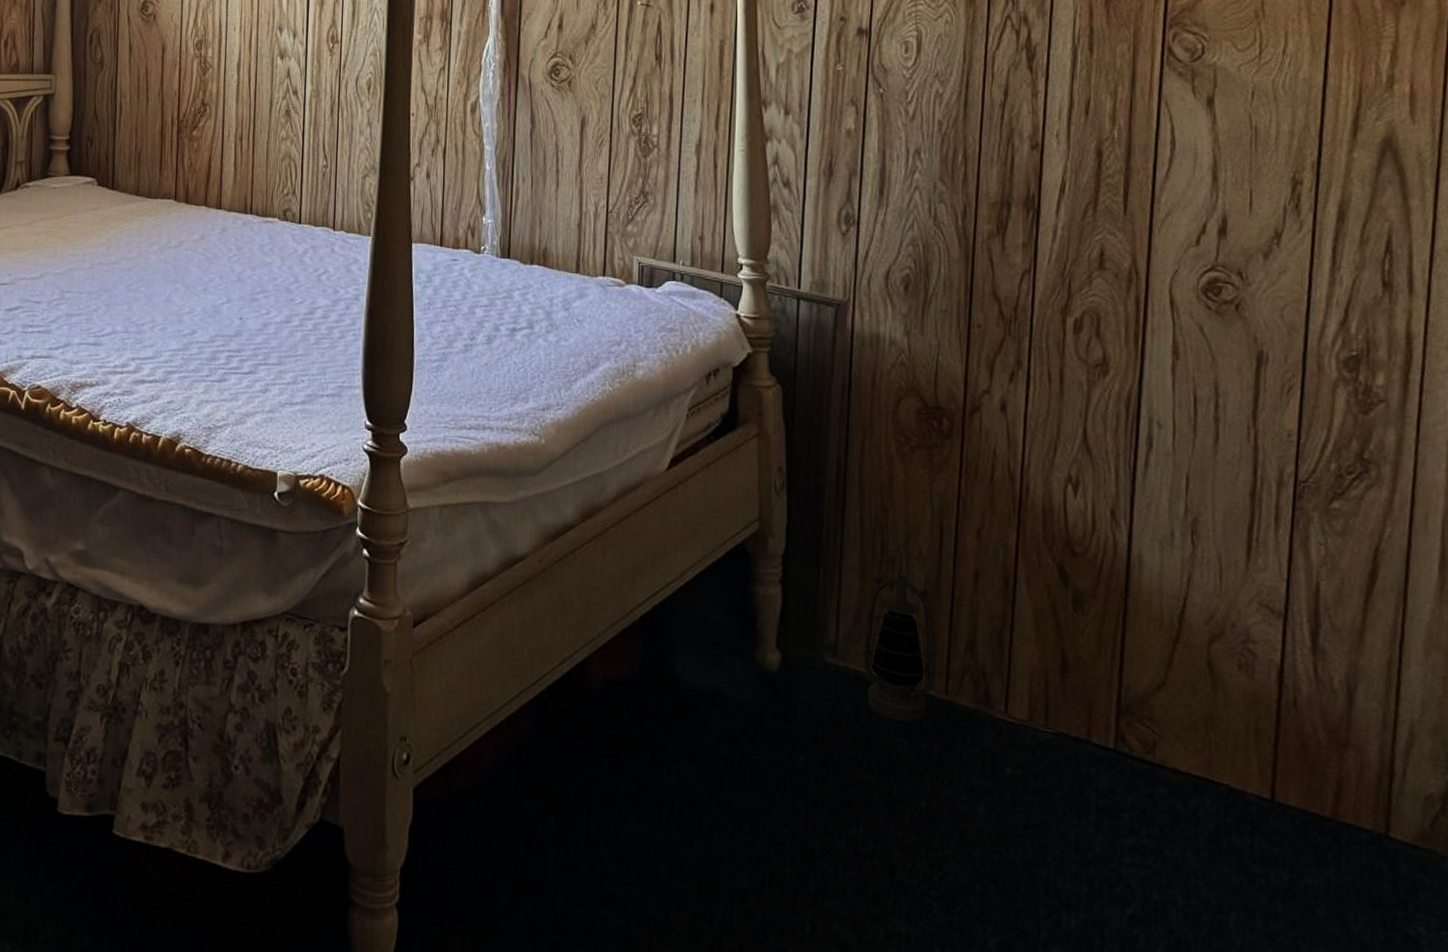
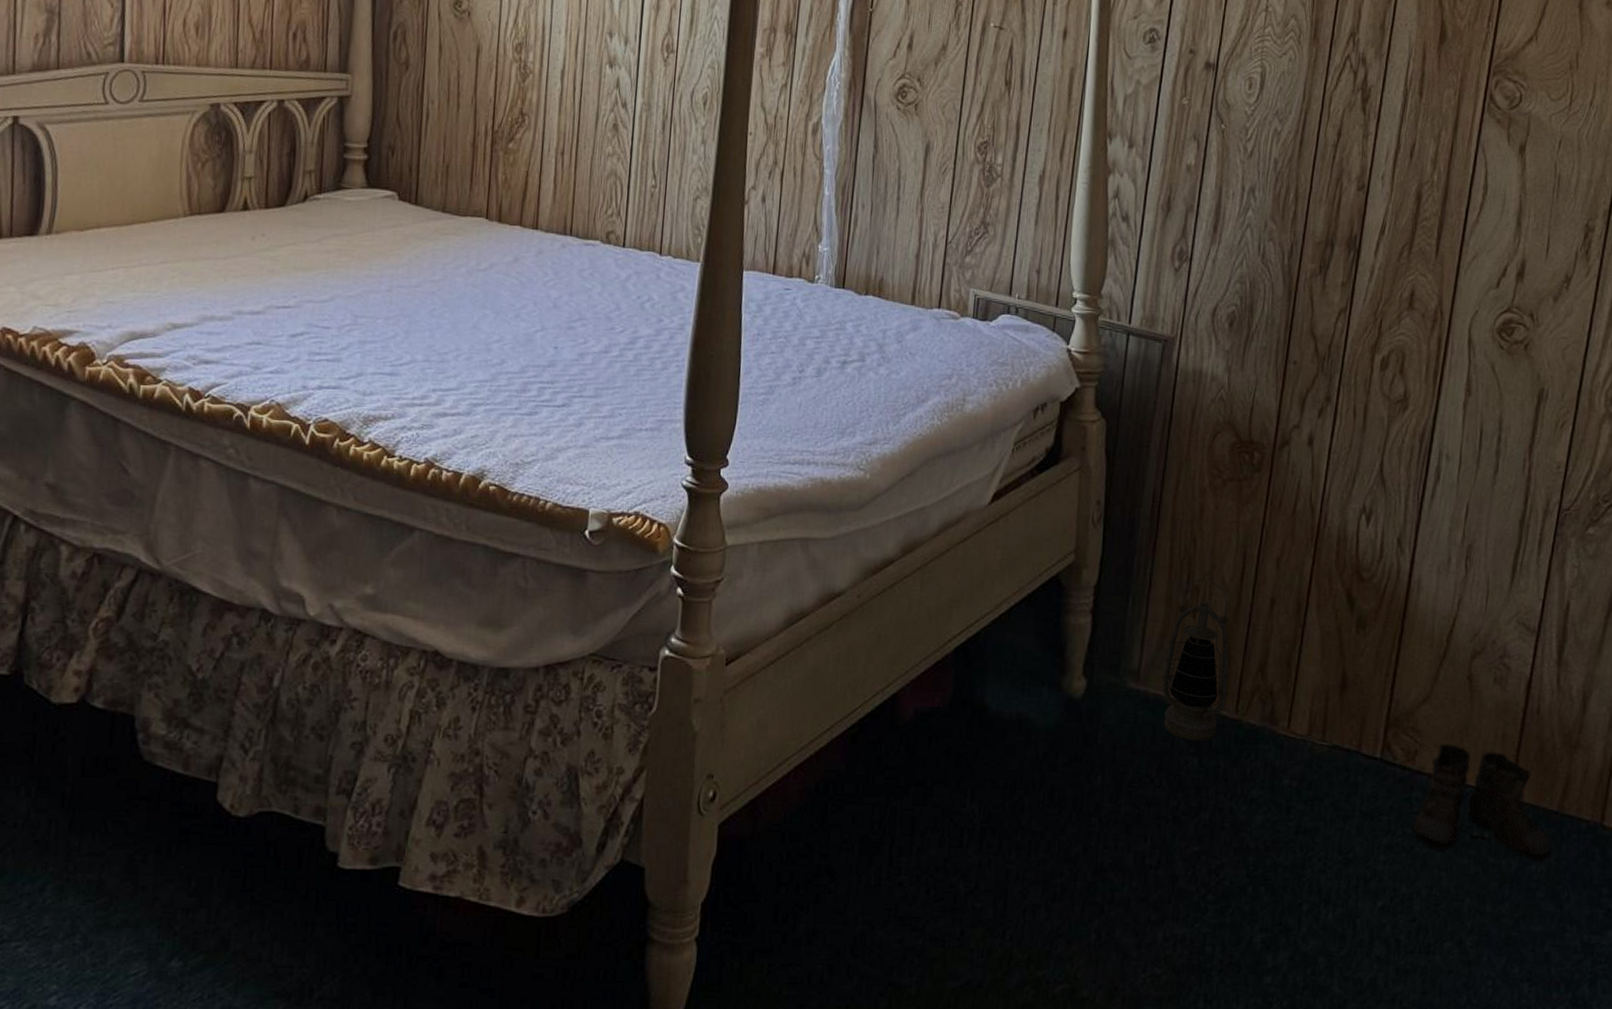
boots: none [1144,735,1329,876] -> present [1401,743,1552,863]

